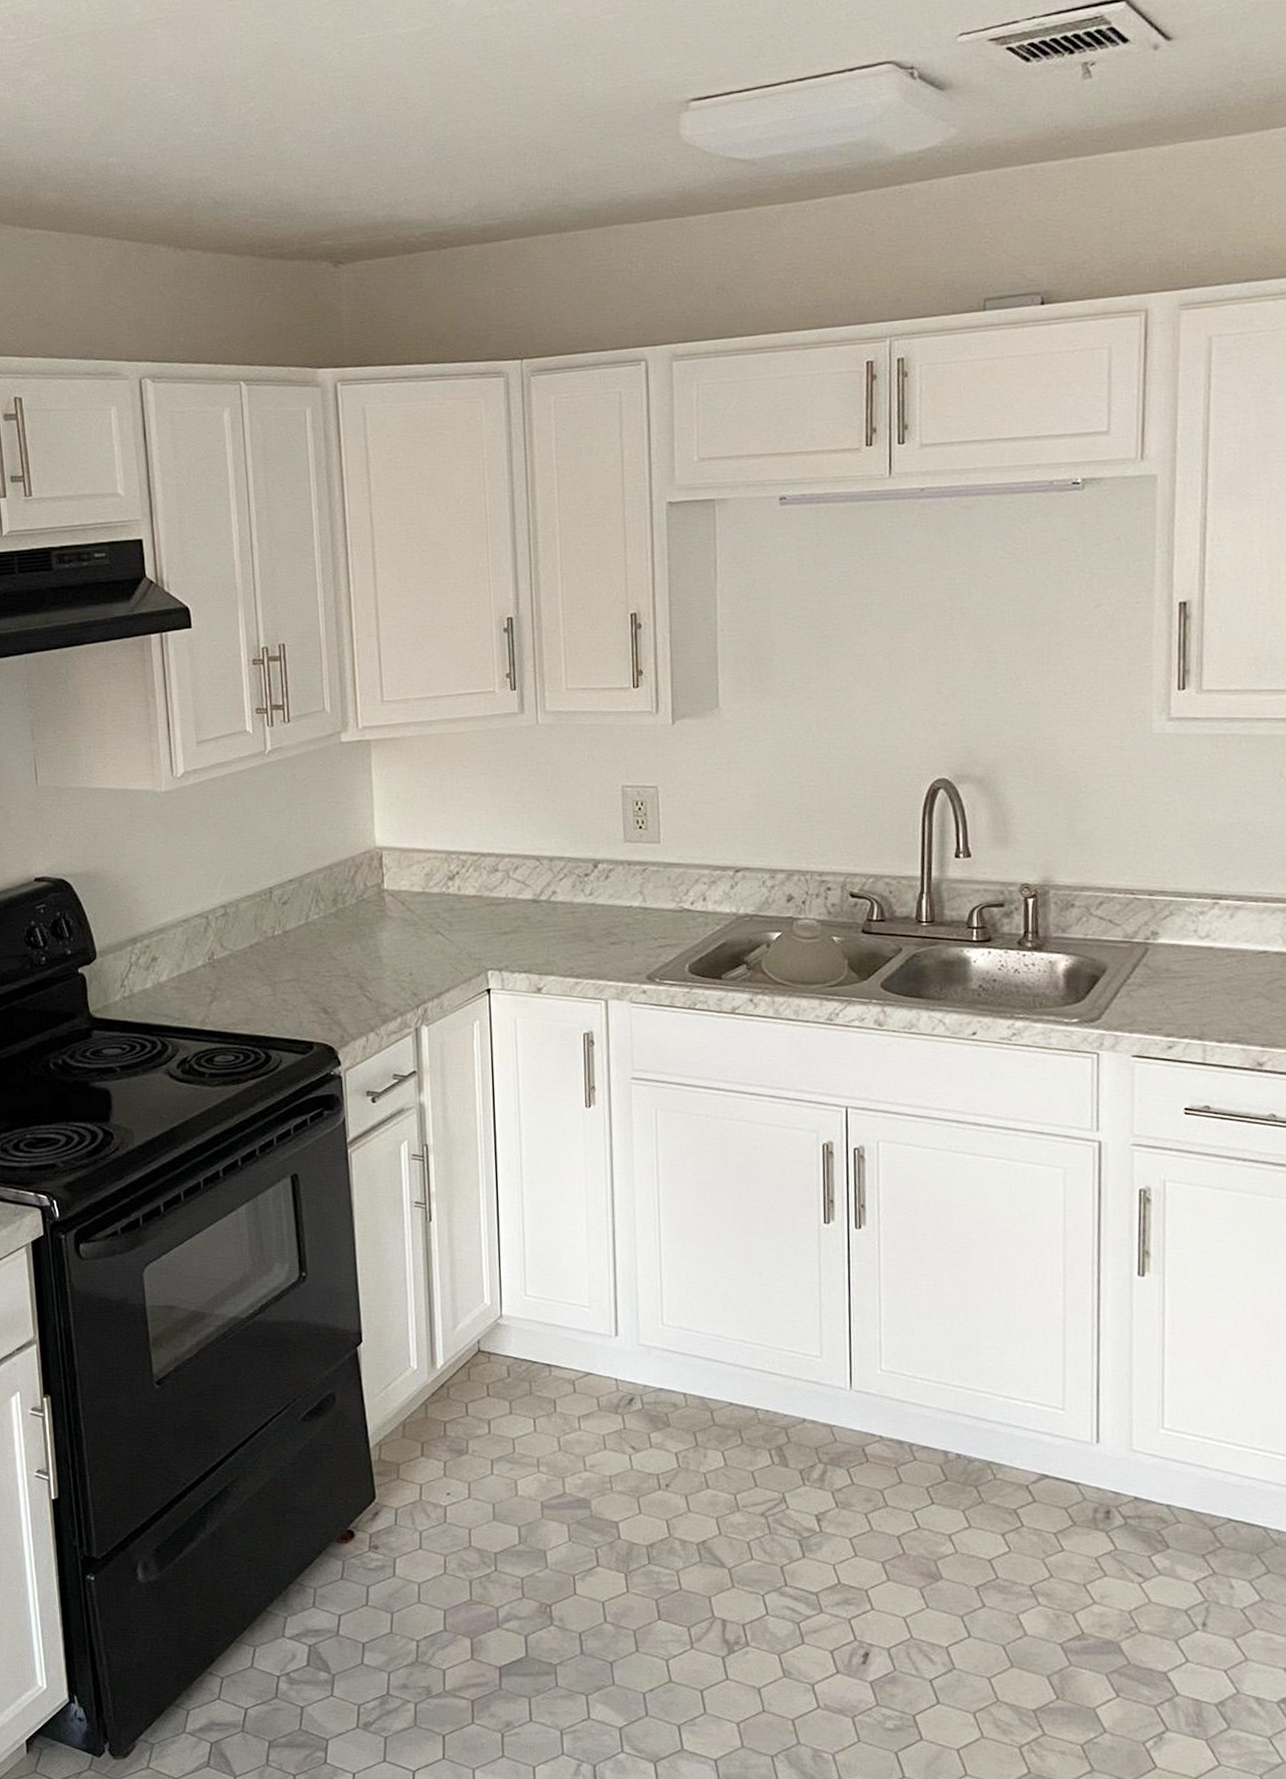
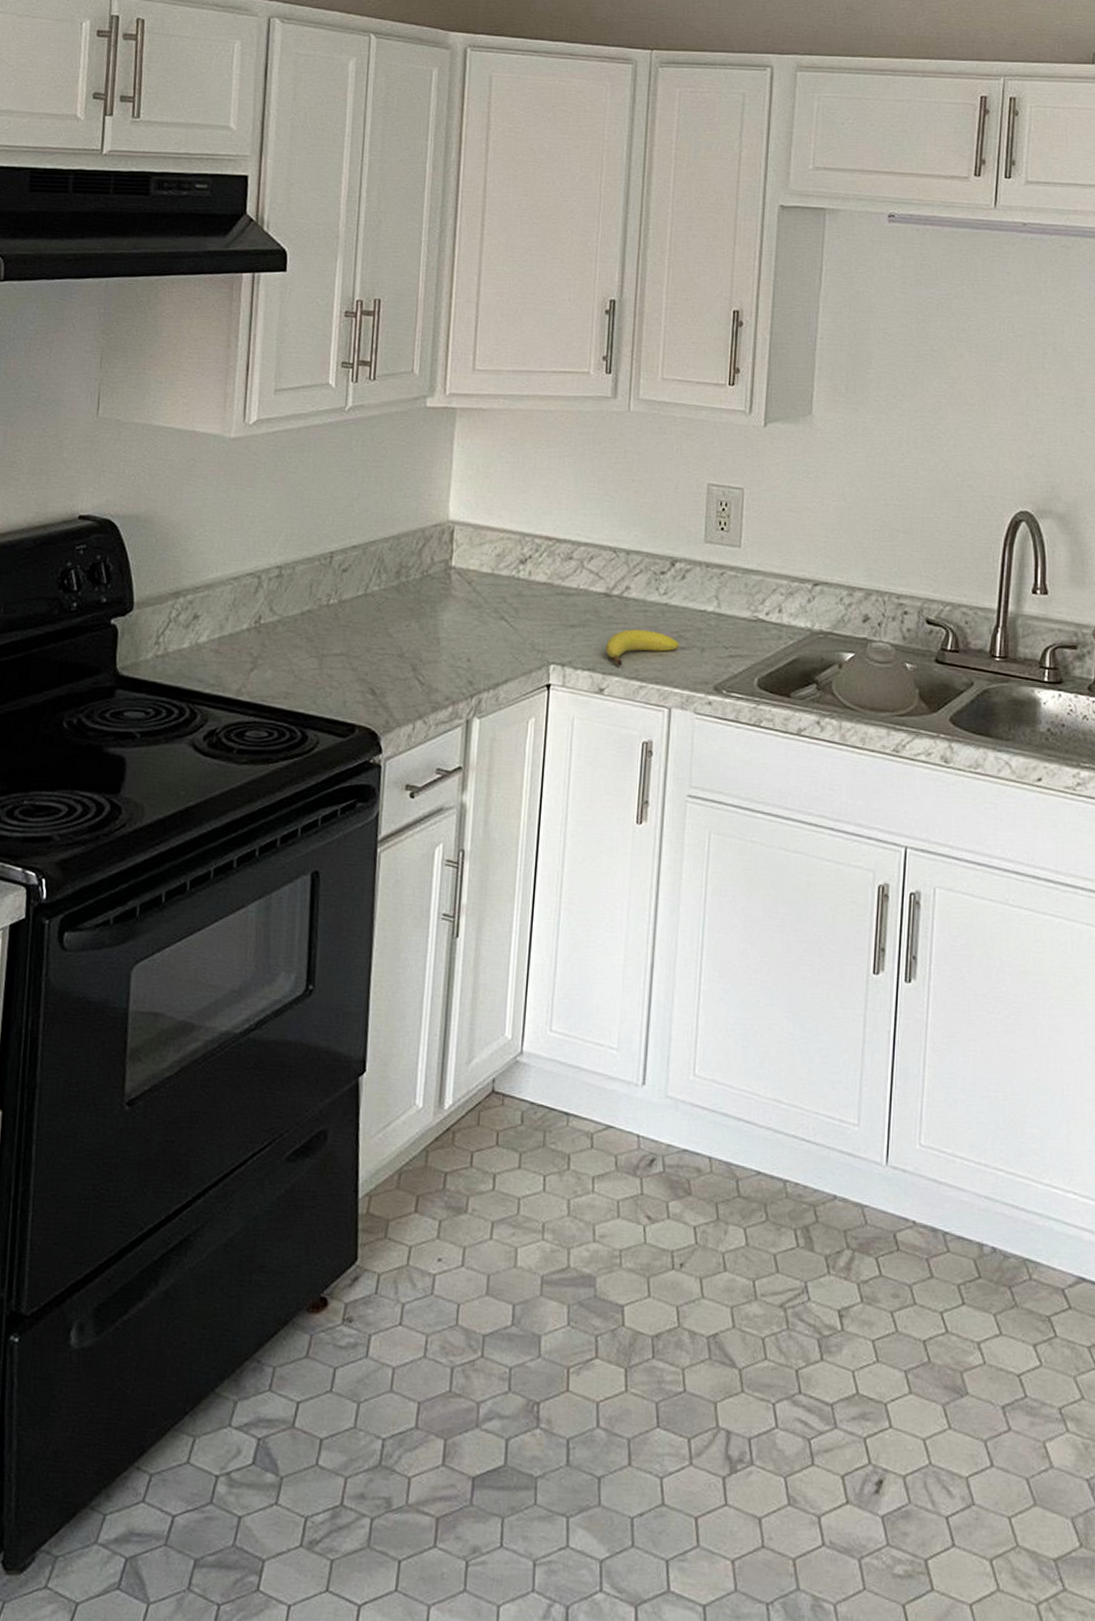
fruit: none [539,930,610,966] -> present [605,629,679,666]

